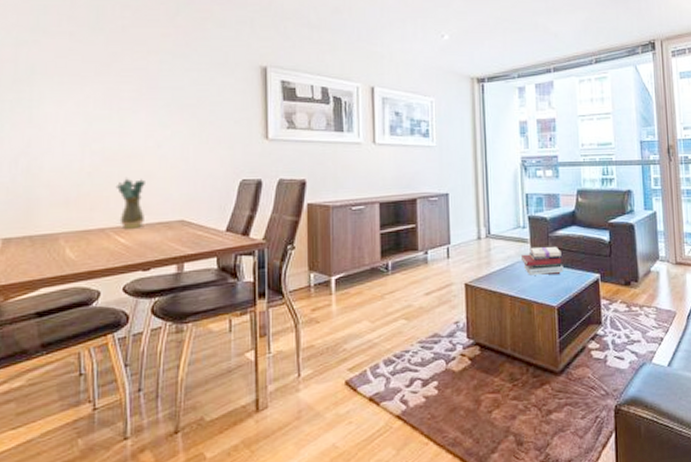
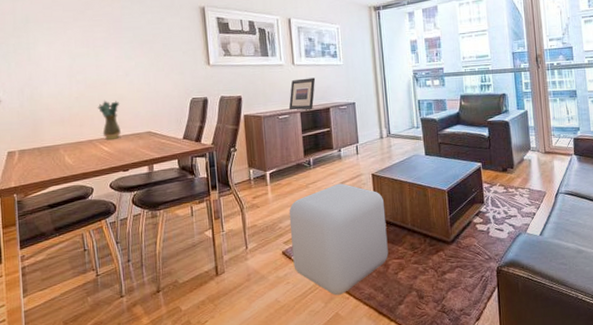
cube: none [357,294,481,440] -> present [289,183,389,296]
picture frame: none [365,160,401,201] -> present [288,77,316,111]
books: present [521,246,564,275] -> none [416,142,451,166]

